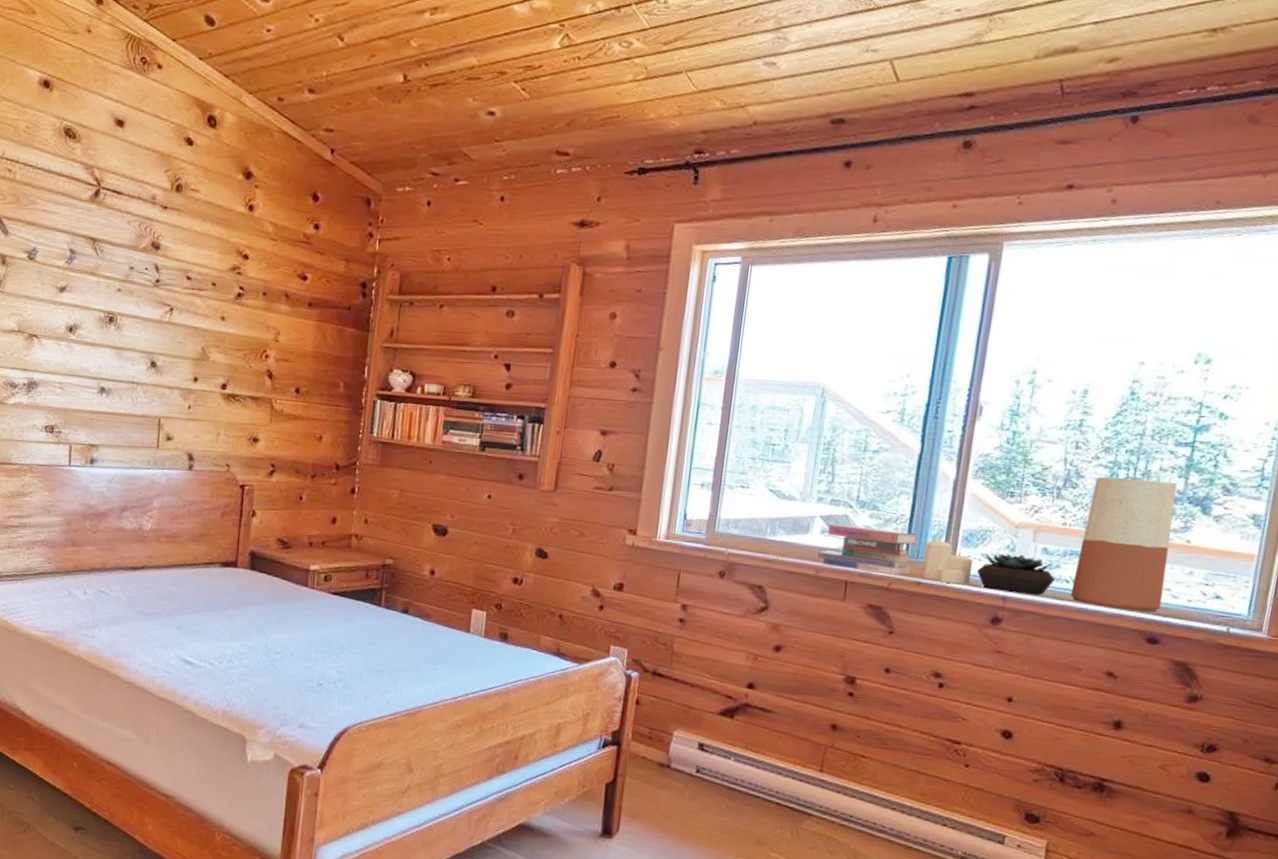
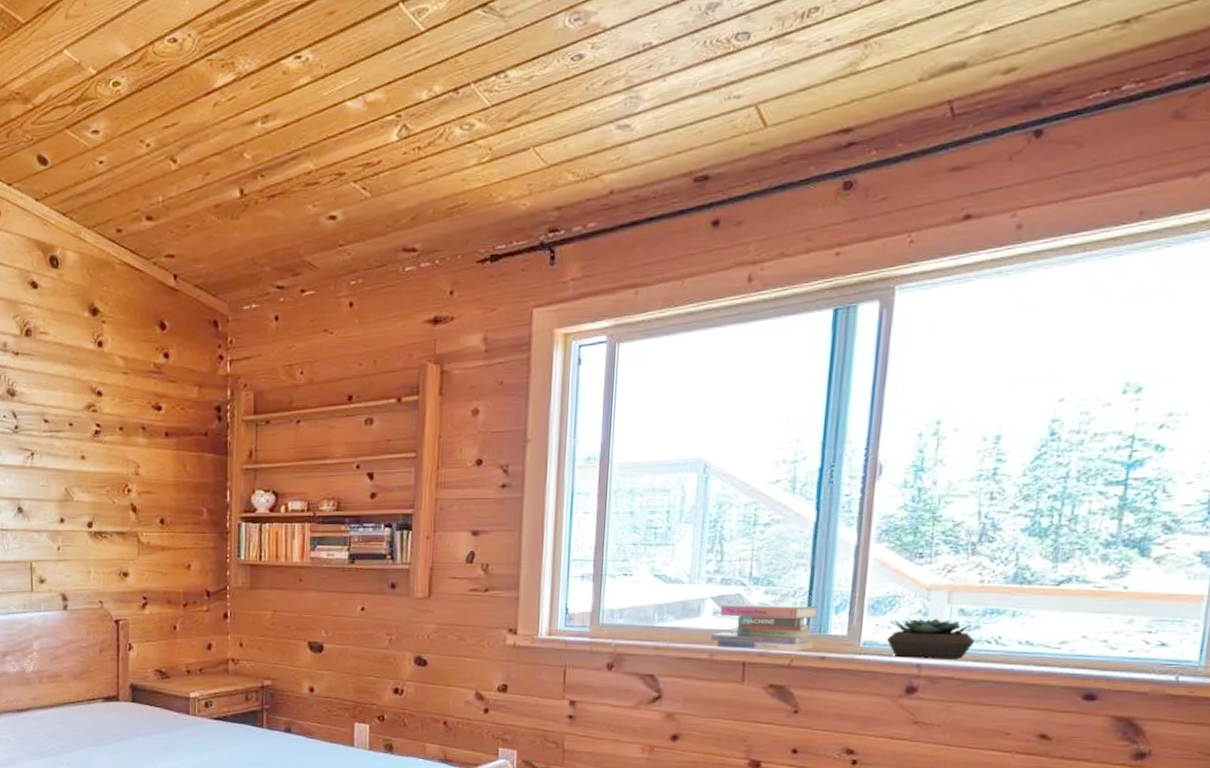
candle: present [921,535,973,584] -> none [825,605,881,655]
vase: present [1071,477,1177,613] -> none [994,525,1110,667]

